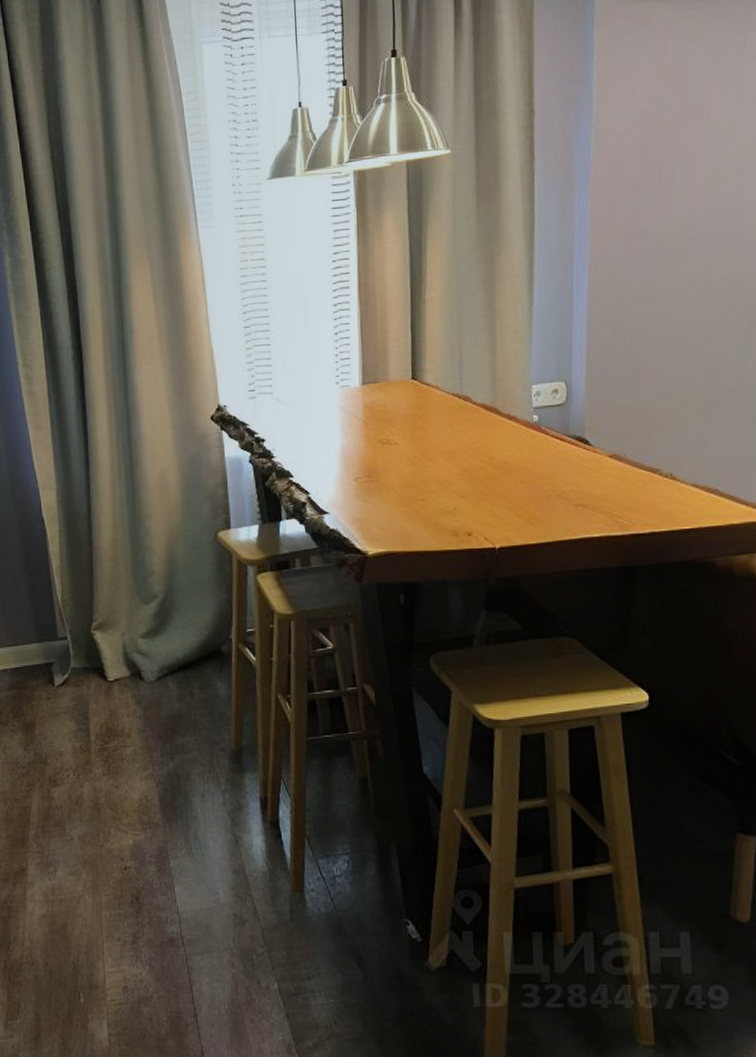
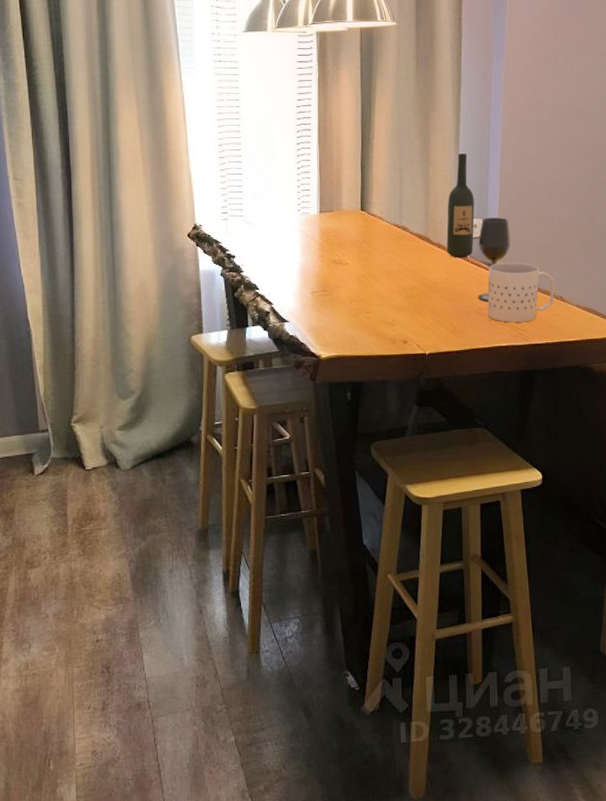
wine bottle: none [519,303,555,431] -> present [446,153,475,258]
wine glass: none [560,378,602,482] -> present [478,216,510,301]
mug: none [573,433,663,508] -> present [487,262,555,323]

